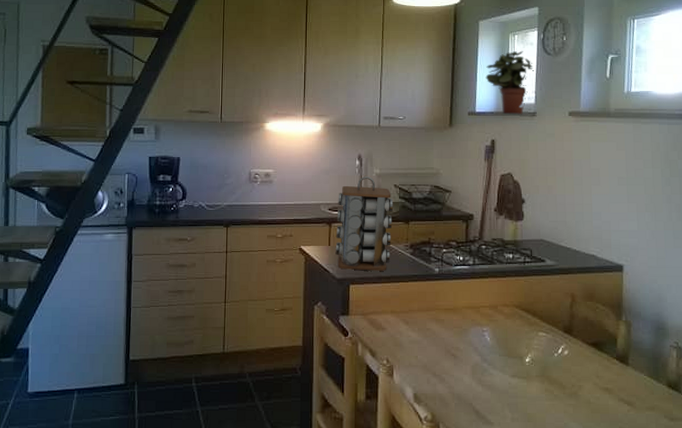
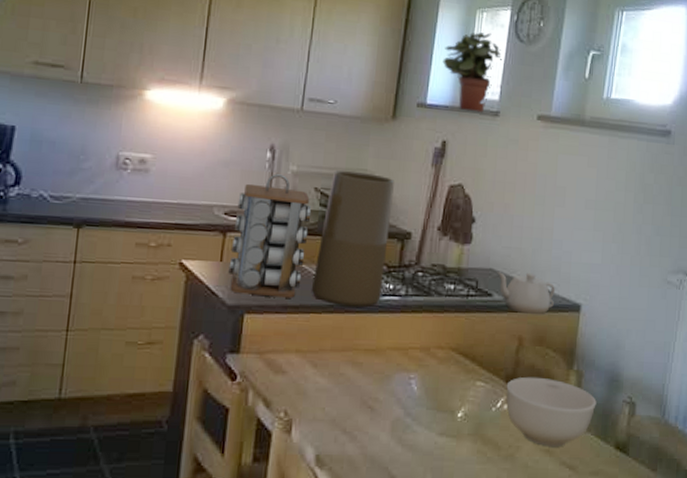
vase: none [398,169,456,276] -> present [311,170,394,308]
teapot: none [547,241,600,276] -> present [497,272,556,315]
bowl: none [565,327,646,386] -> present [506,376,597,447]

